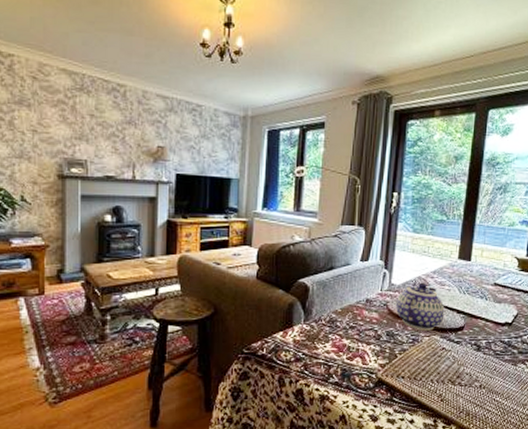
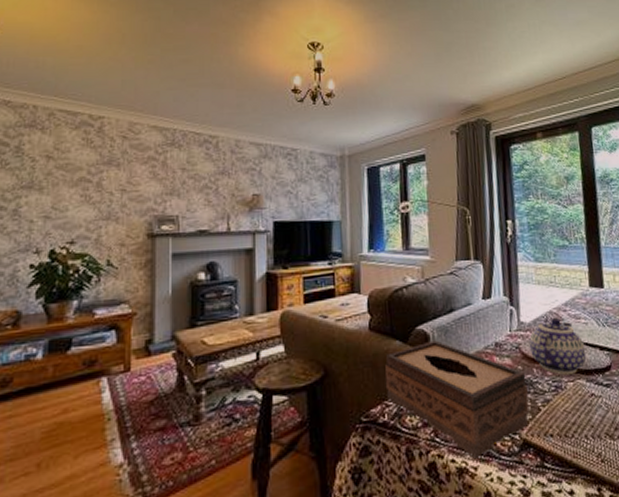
tissue box: none [266,292,389,389] -> present [385,340,530,459]

